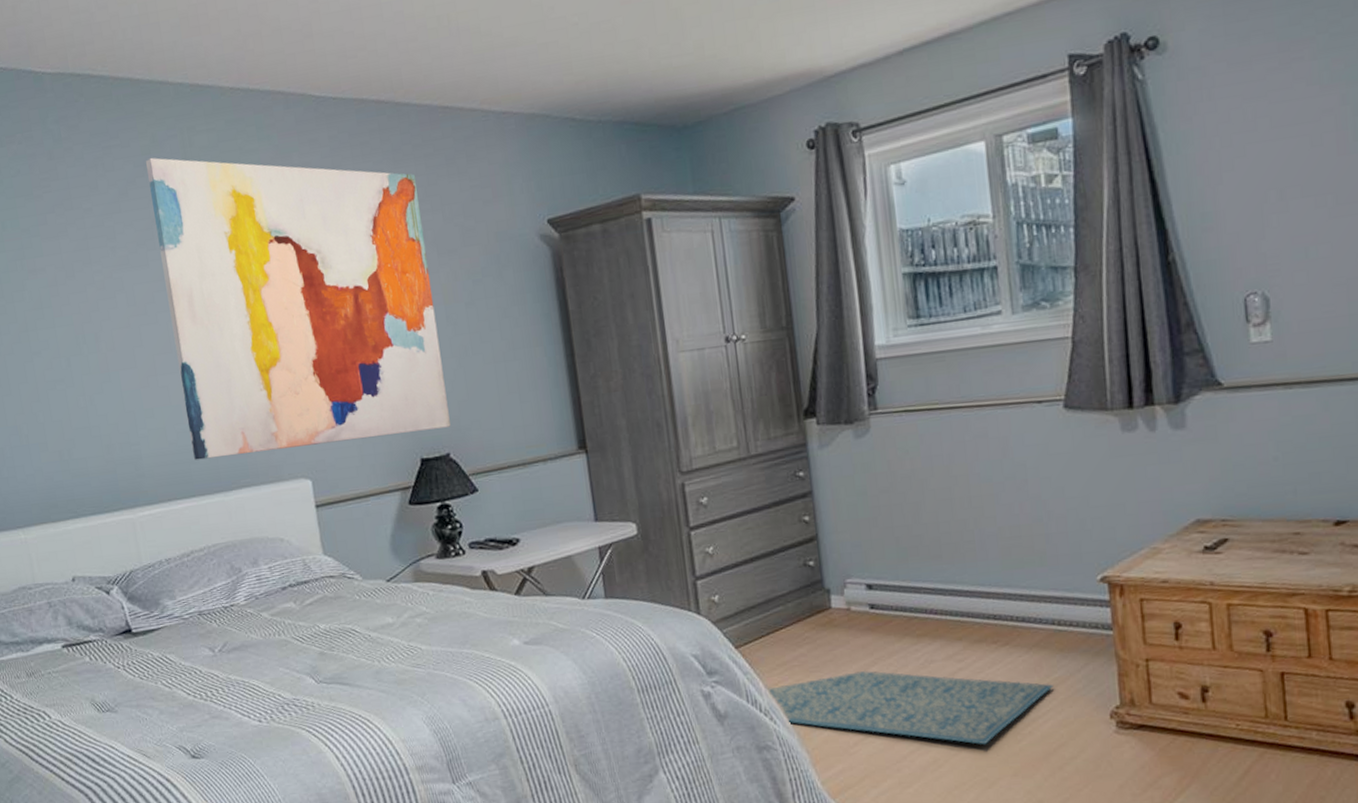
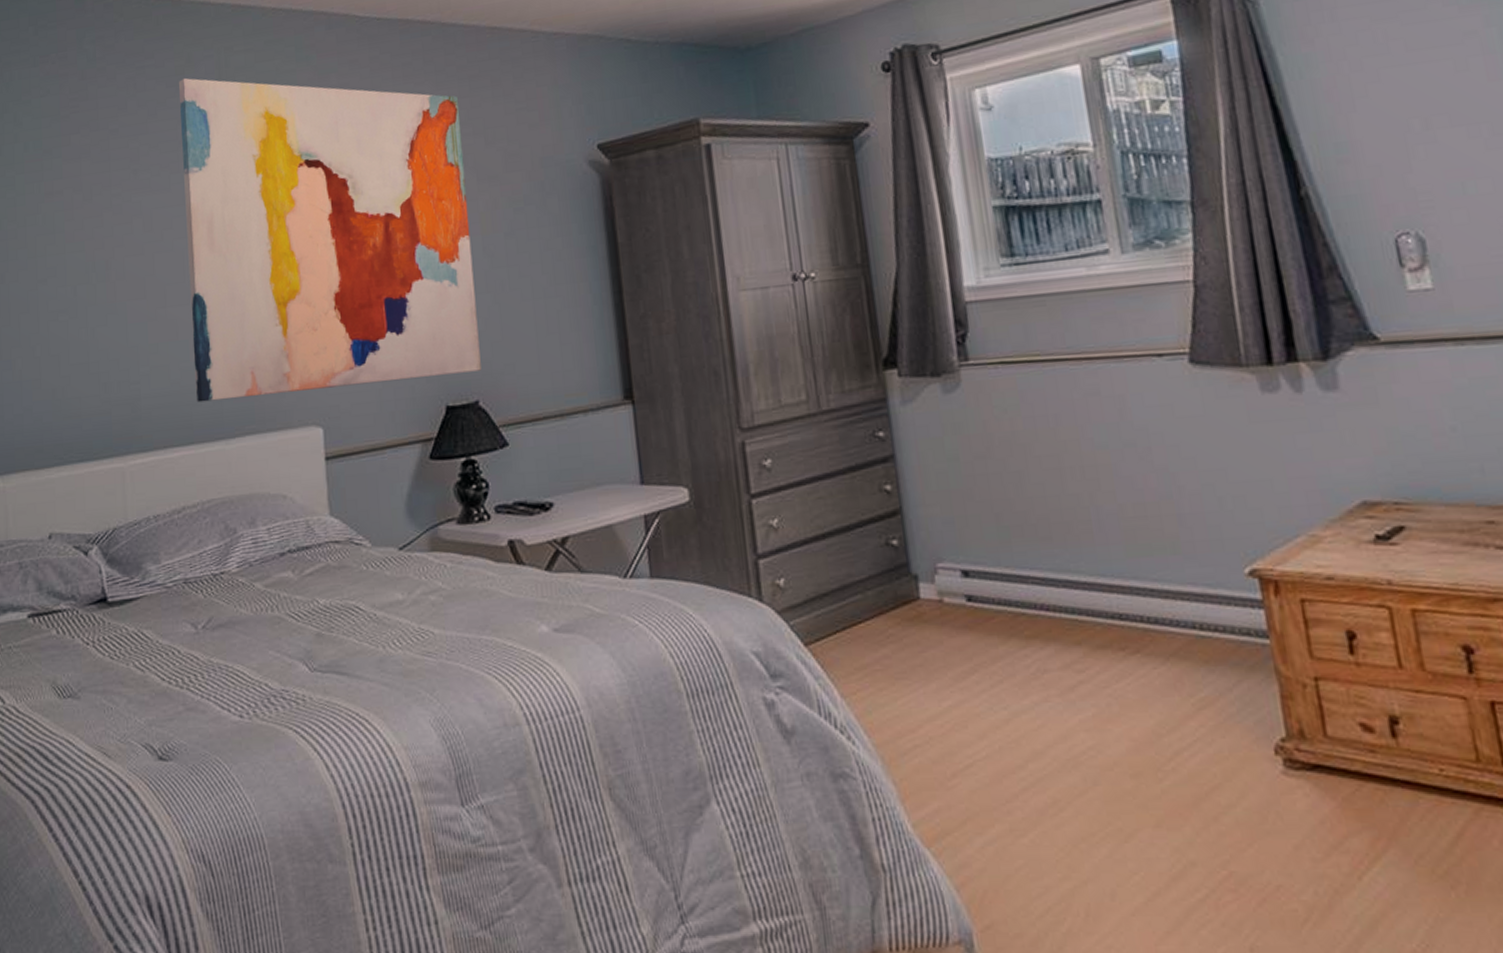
rug: present [766,671,1053,745] -> none [842,680,1199,784]

